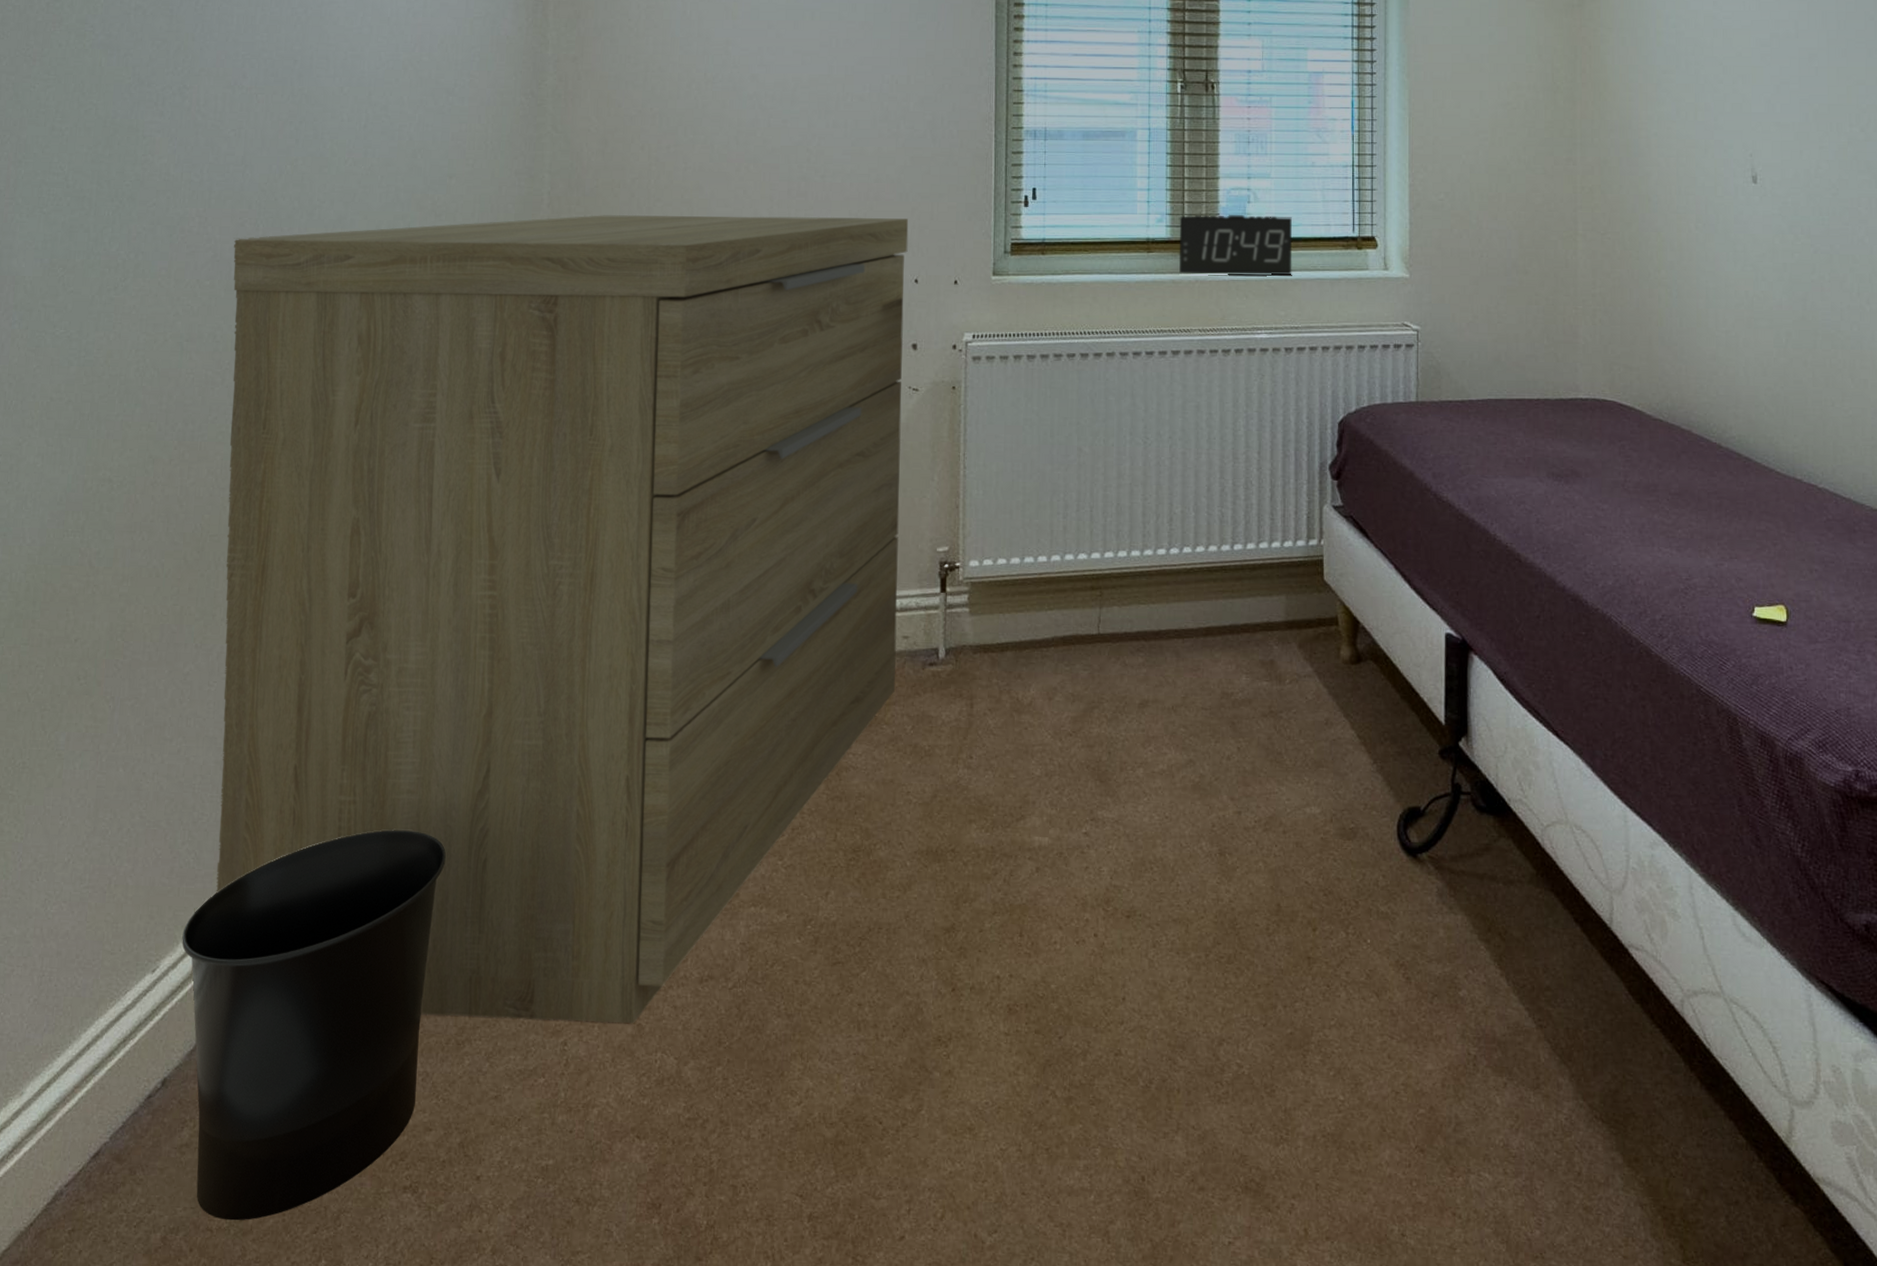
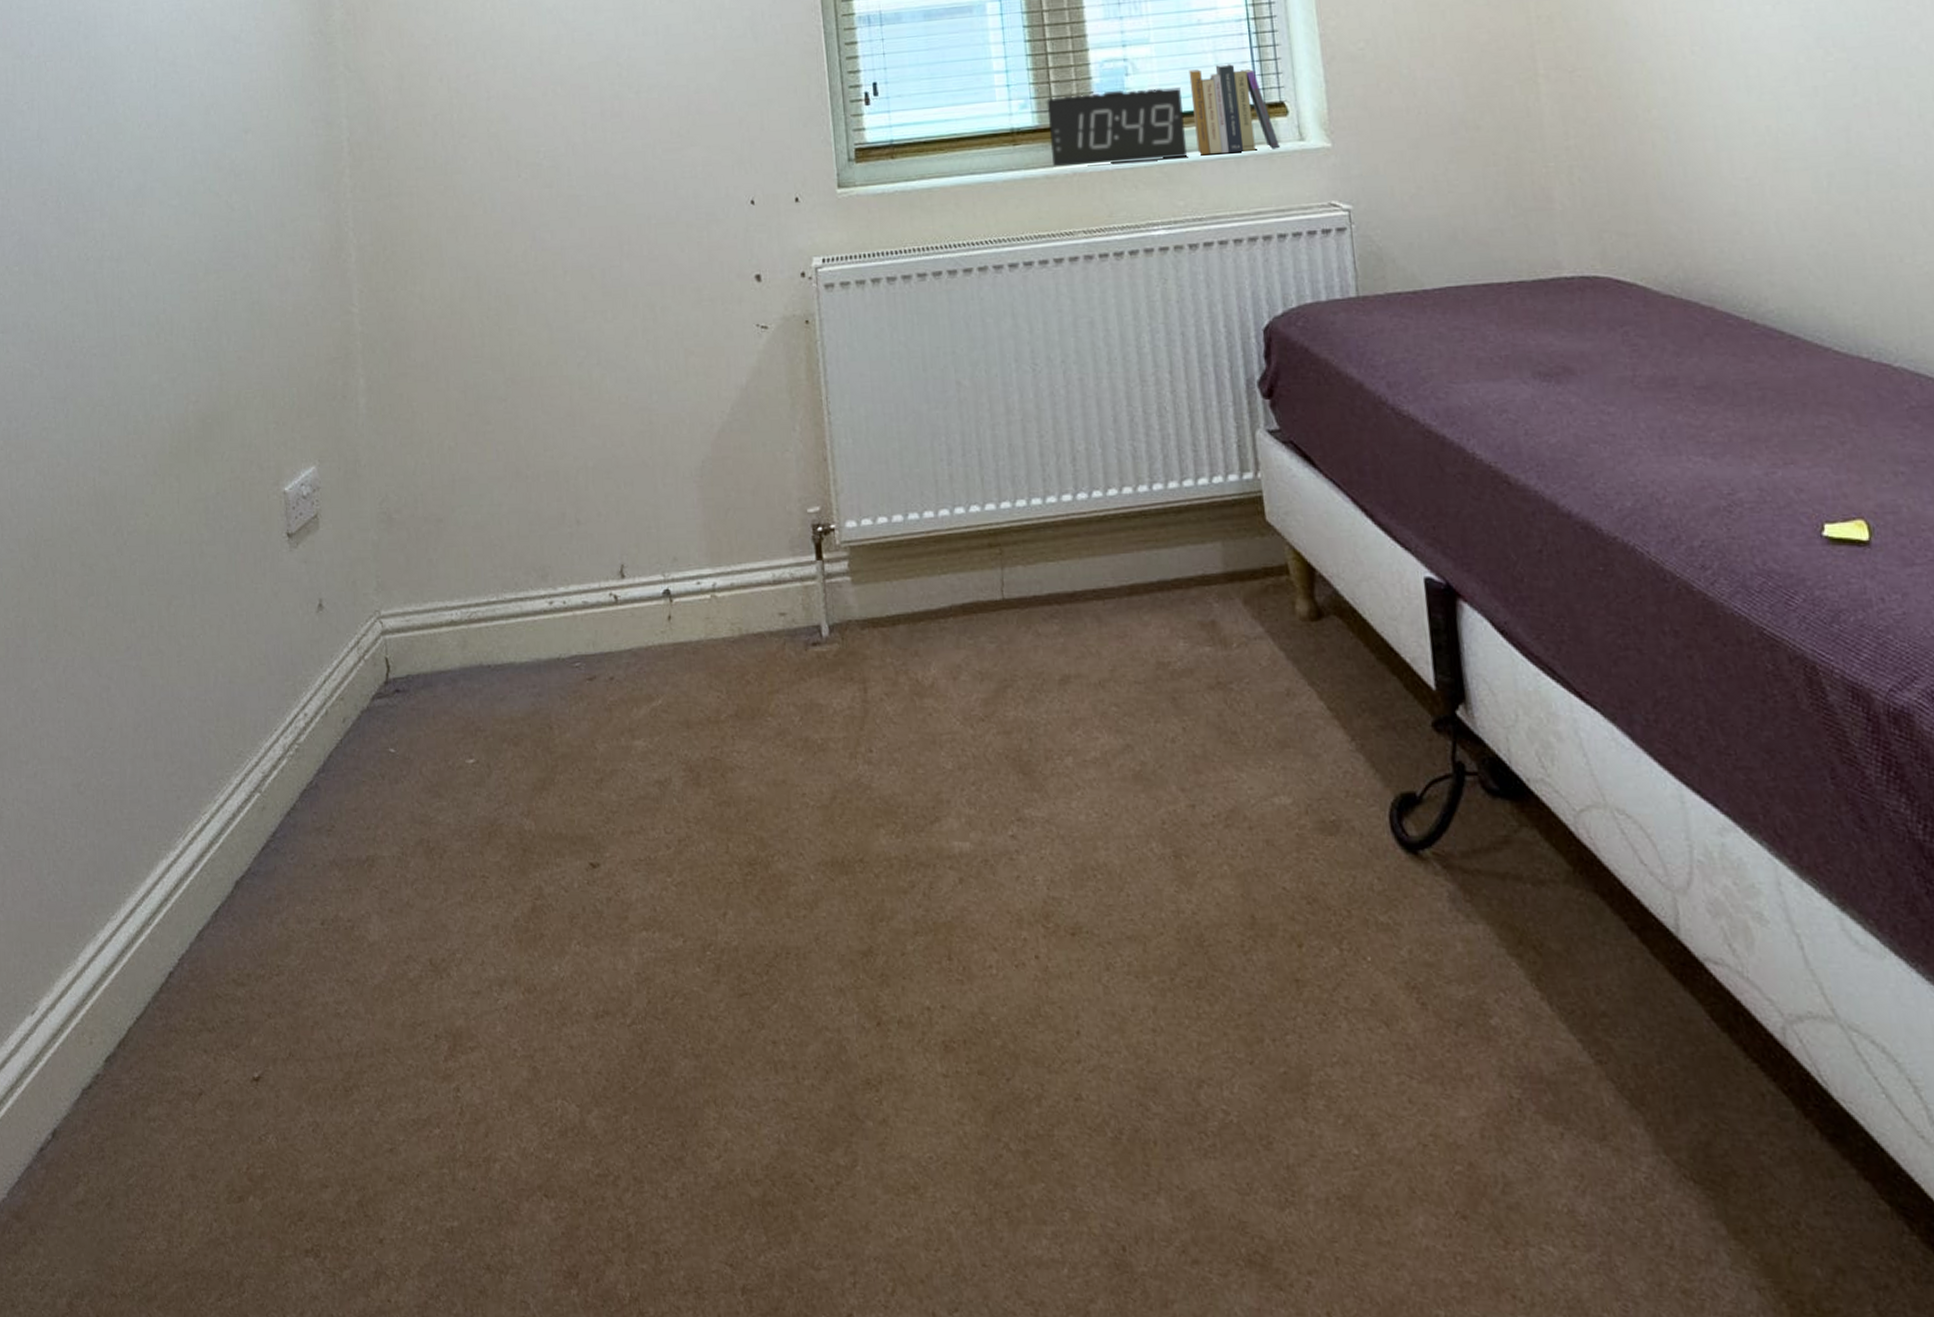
waste bin: present [182,829,447,1221] -> none [57,853,314,1286]
chest of drawers: present [190,215,909,1024] -> none [37,132,776,1067]
books: none [1300,201,1368,276] -> present [1188,64,1280,156]

